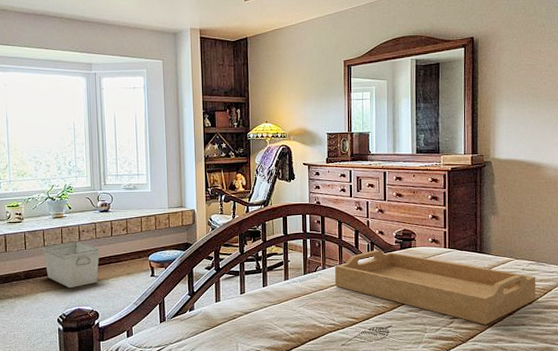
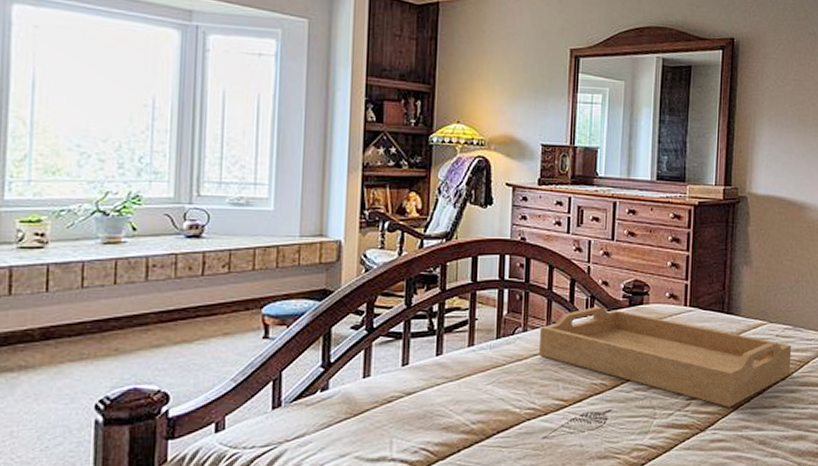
storage bin: present [43,241,100,289] -> none [79,281,181,356]

